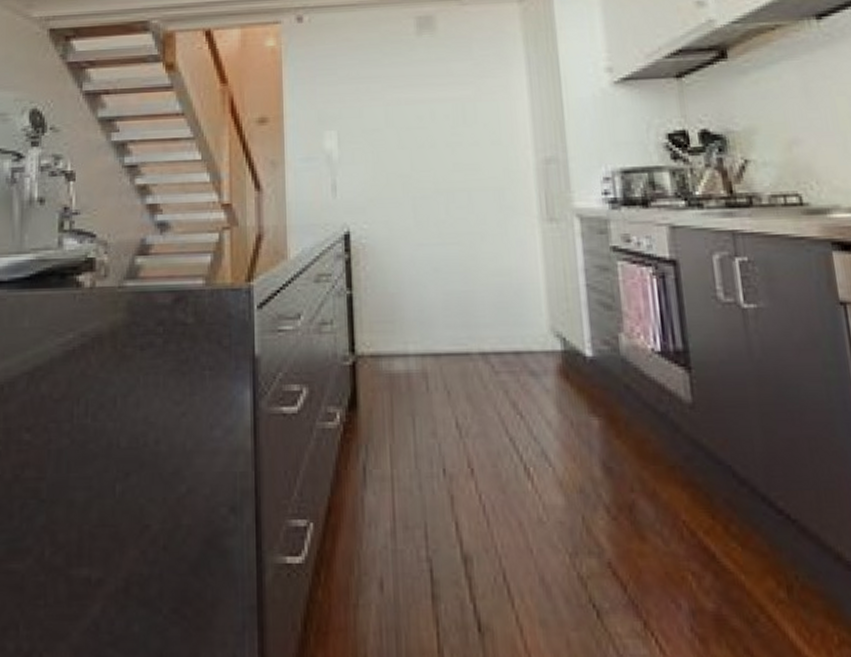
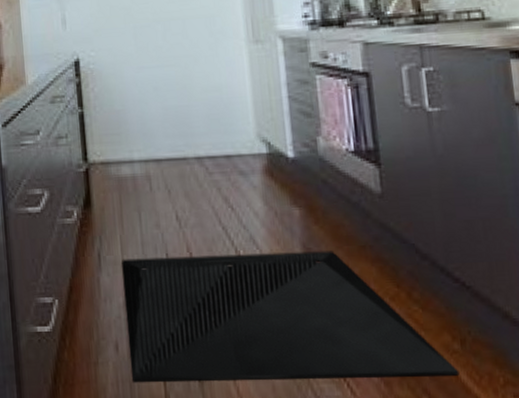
door mat: none [391,471,787,632] -> present [122,251,460,382]

